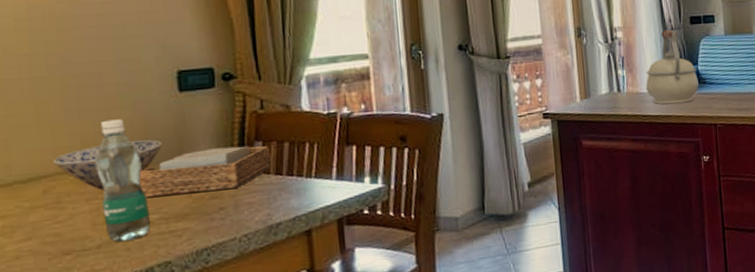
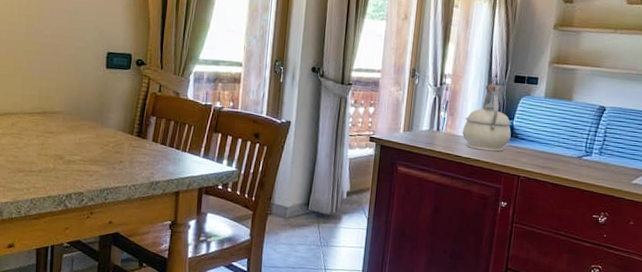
bowl: present [52,139,163,190] -> none [20,98,90,131]
bottle: present [95,119,151,242] -> none [45,80,75,171]
napkin holder: present [139,145,271,198] -> none [71,115,160,149]

